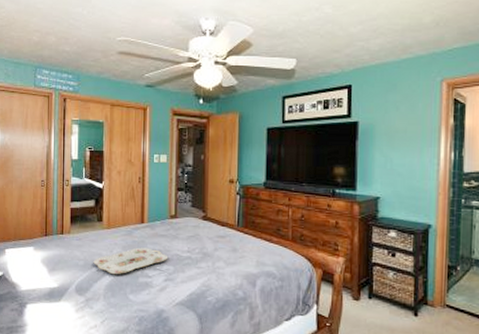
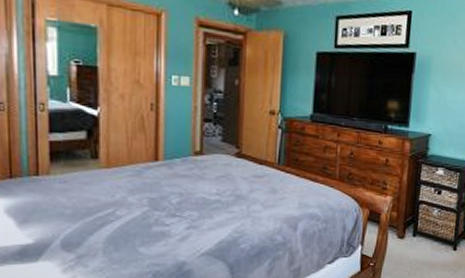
serving tray: present [93,247,169,275] -> none [86,190,192,225]

